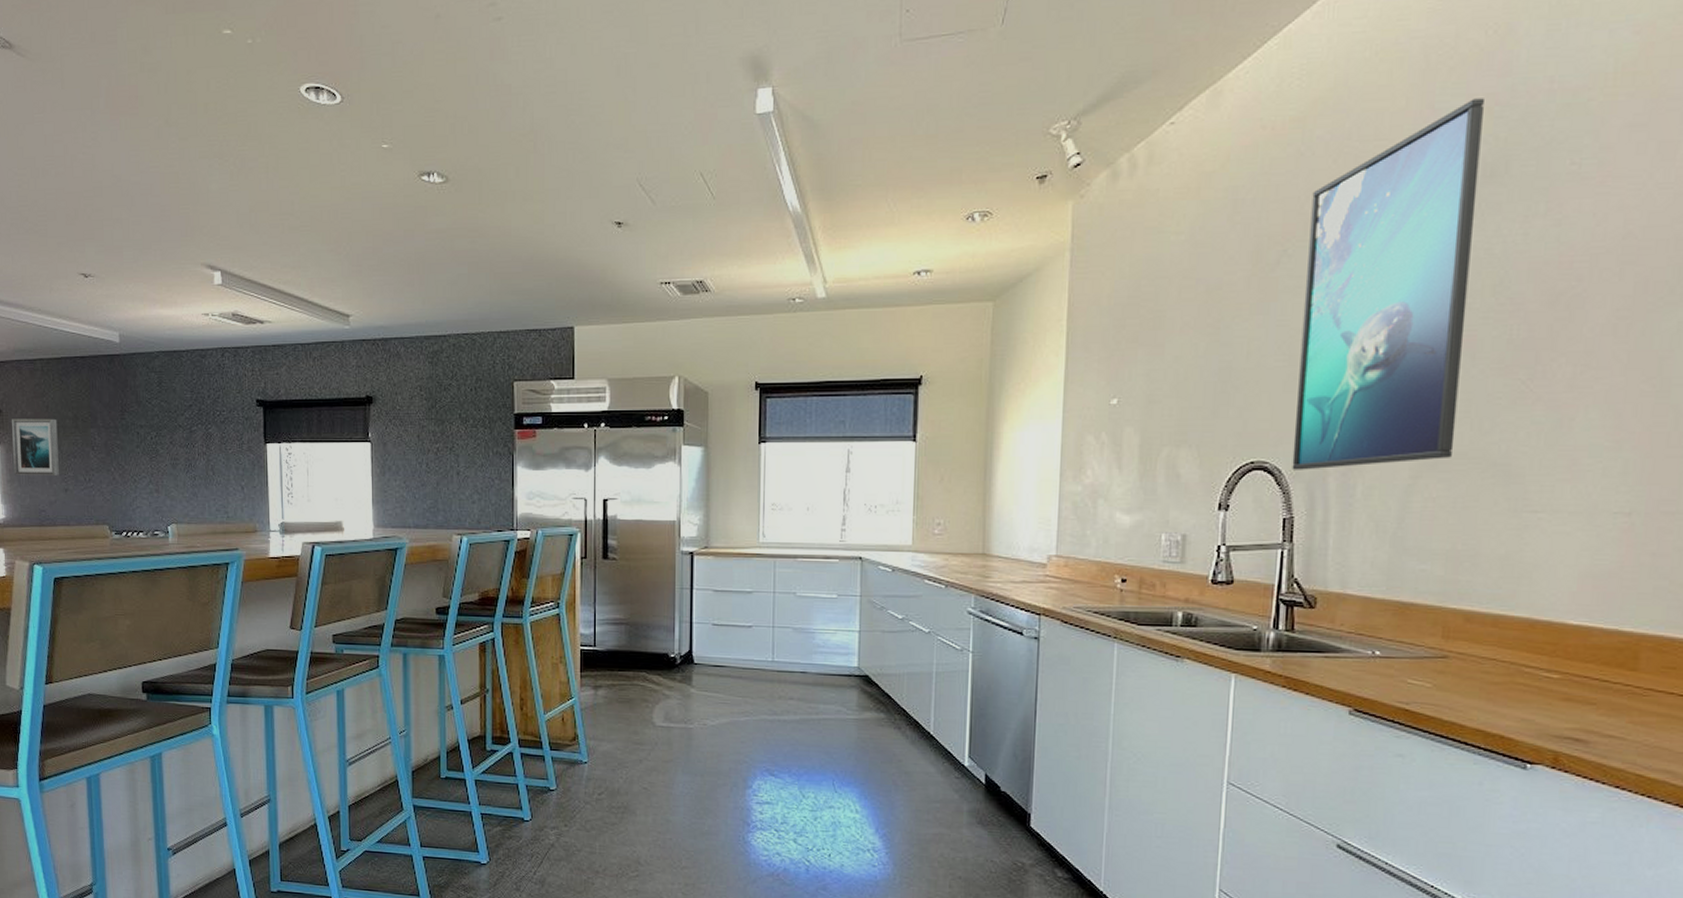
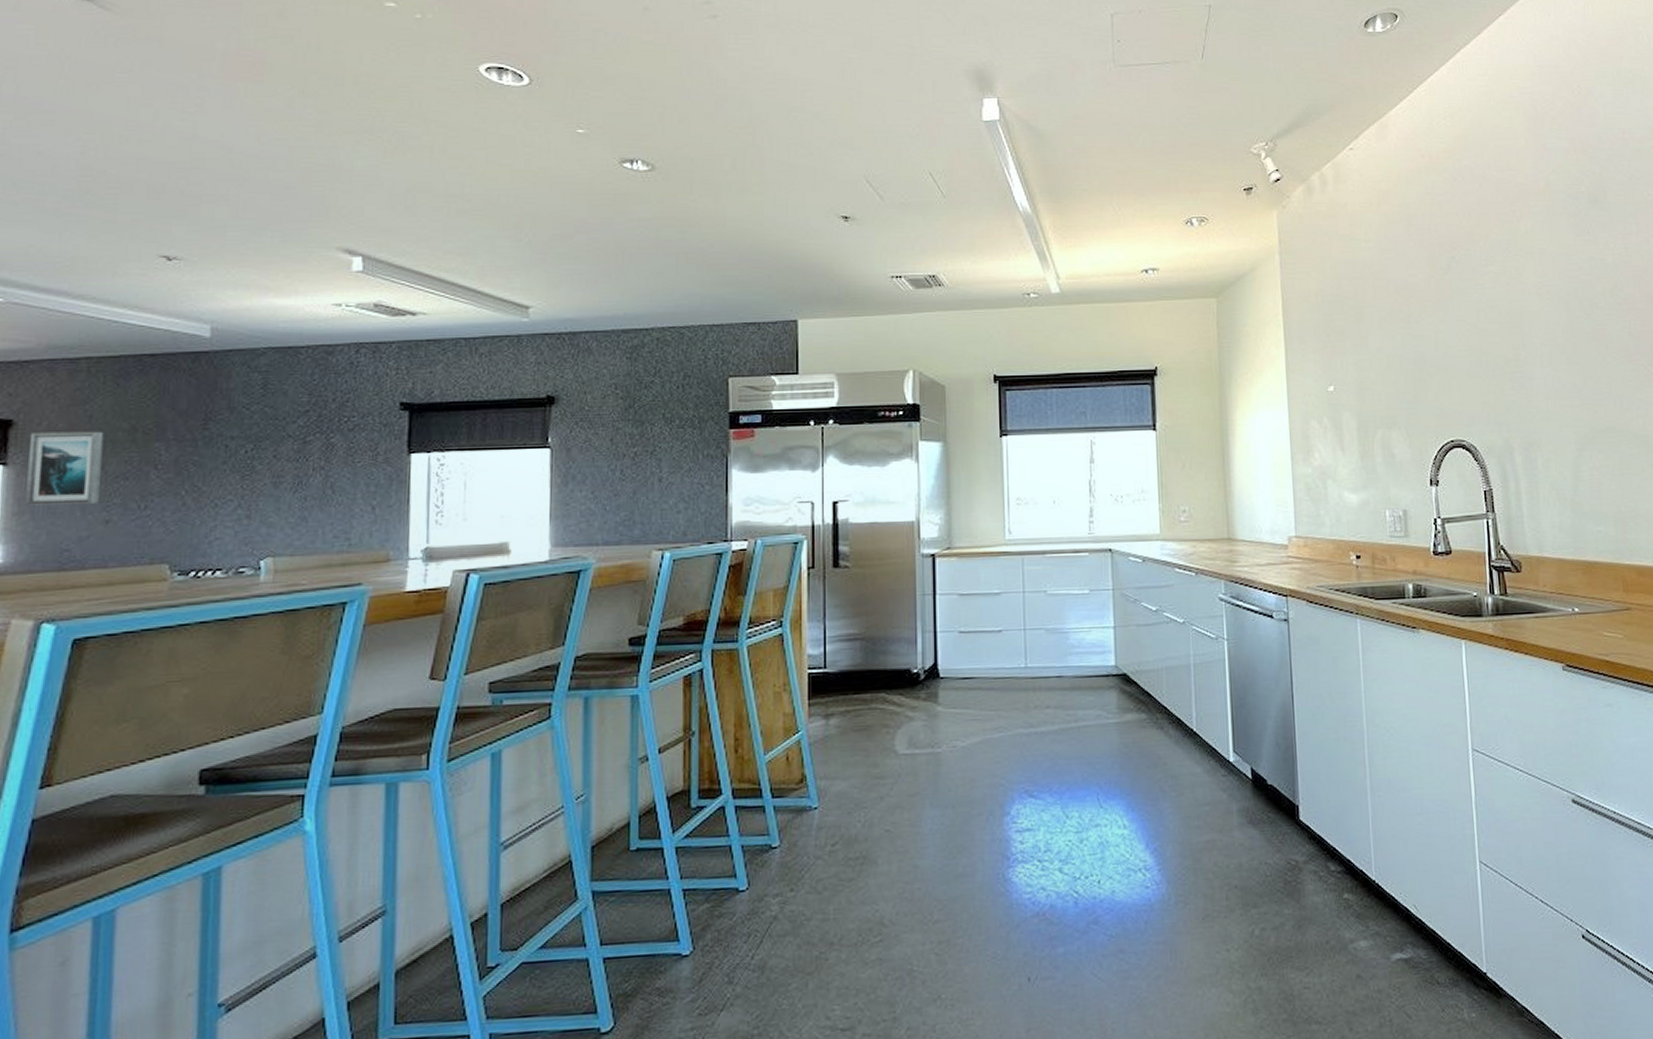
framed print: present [1292,98,1484,470] -> none [1467,142,1605,447]

